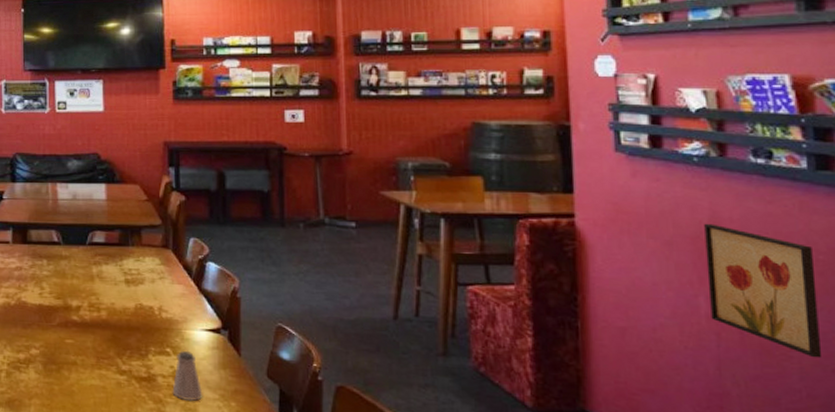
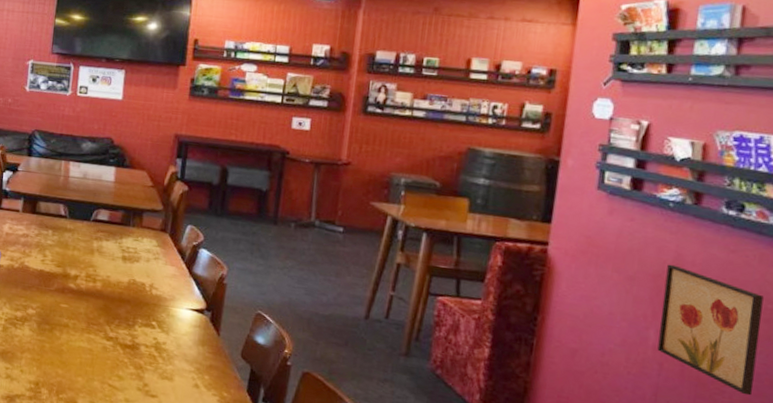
saltshaker: present [172,350,203,402] -> none [152,325,180,371]

